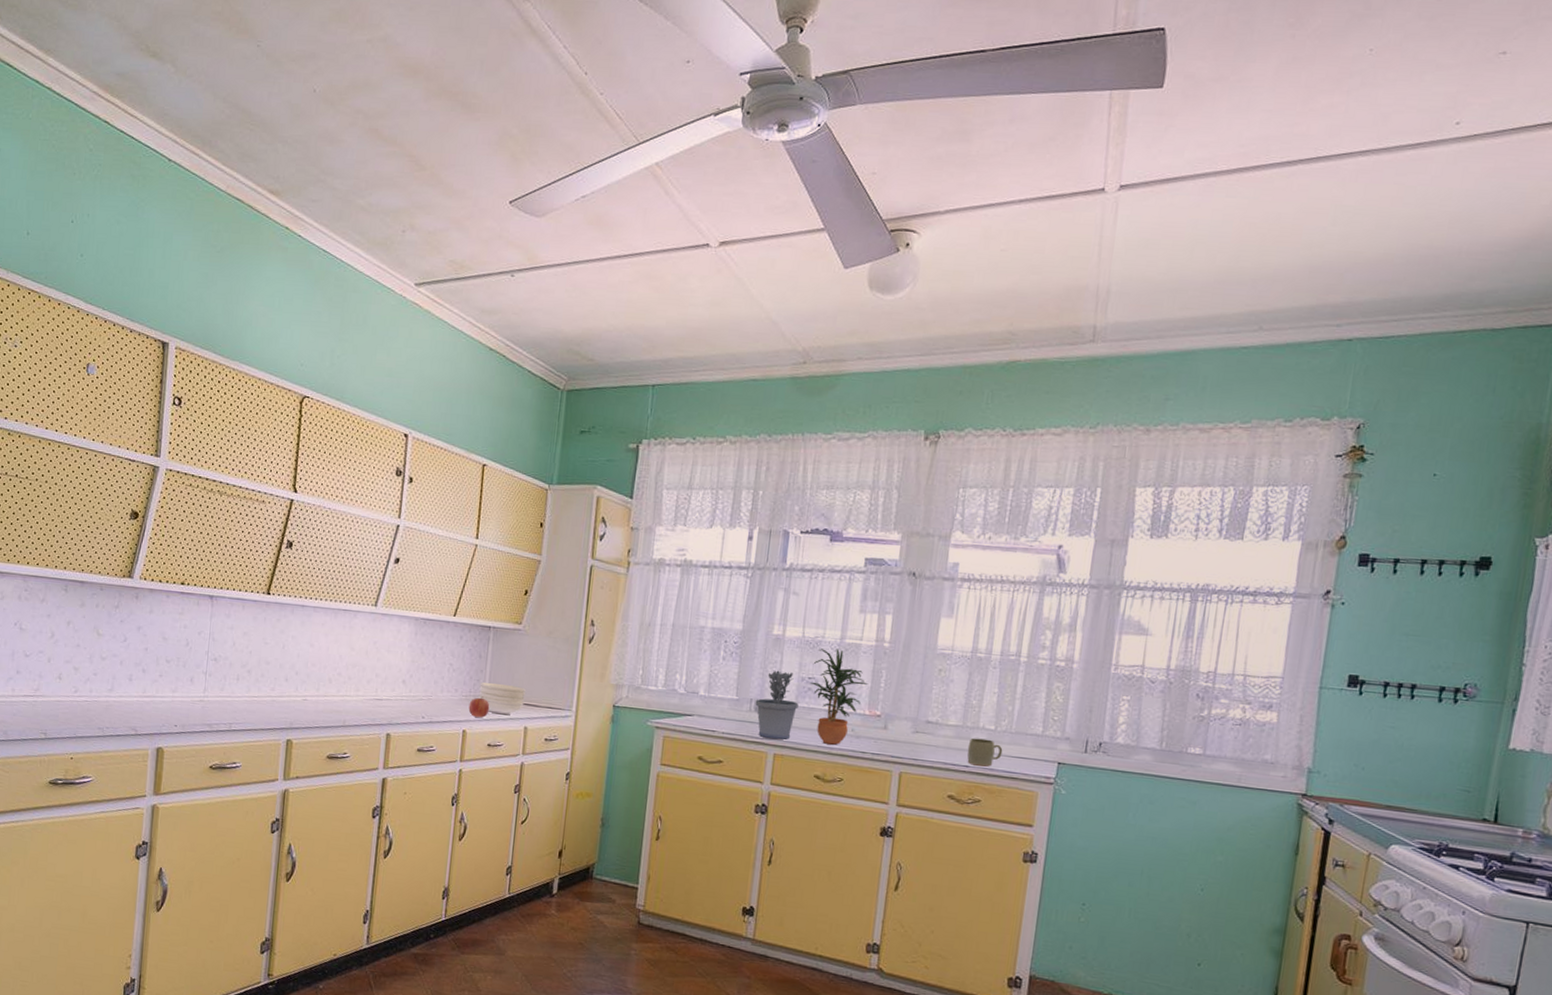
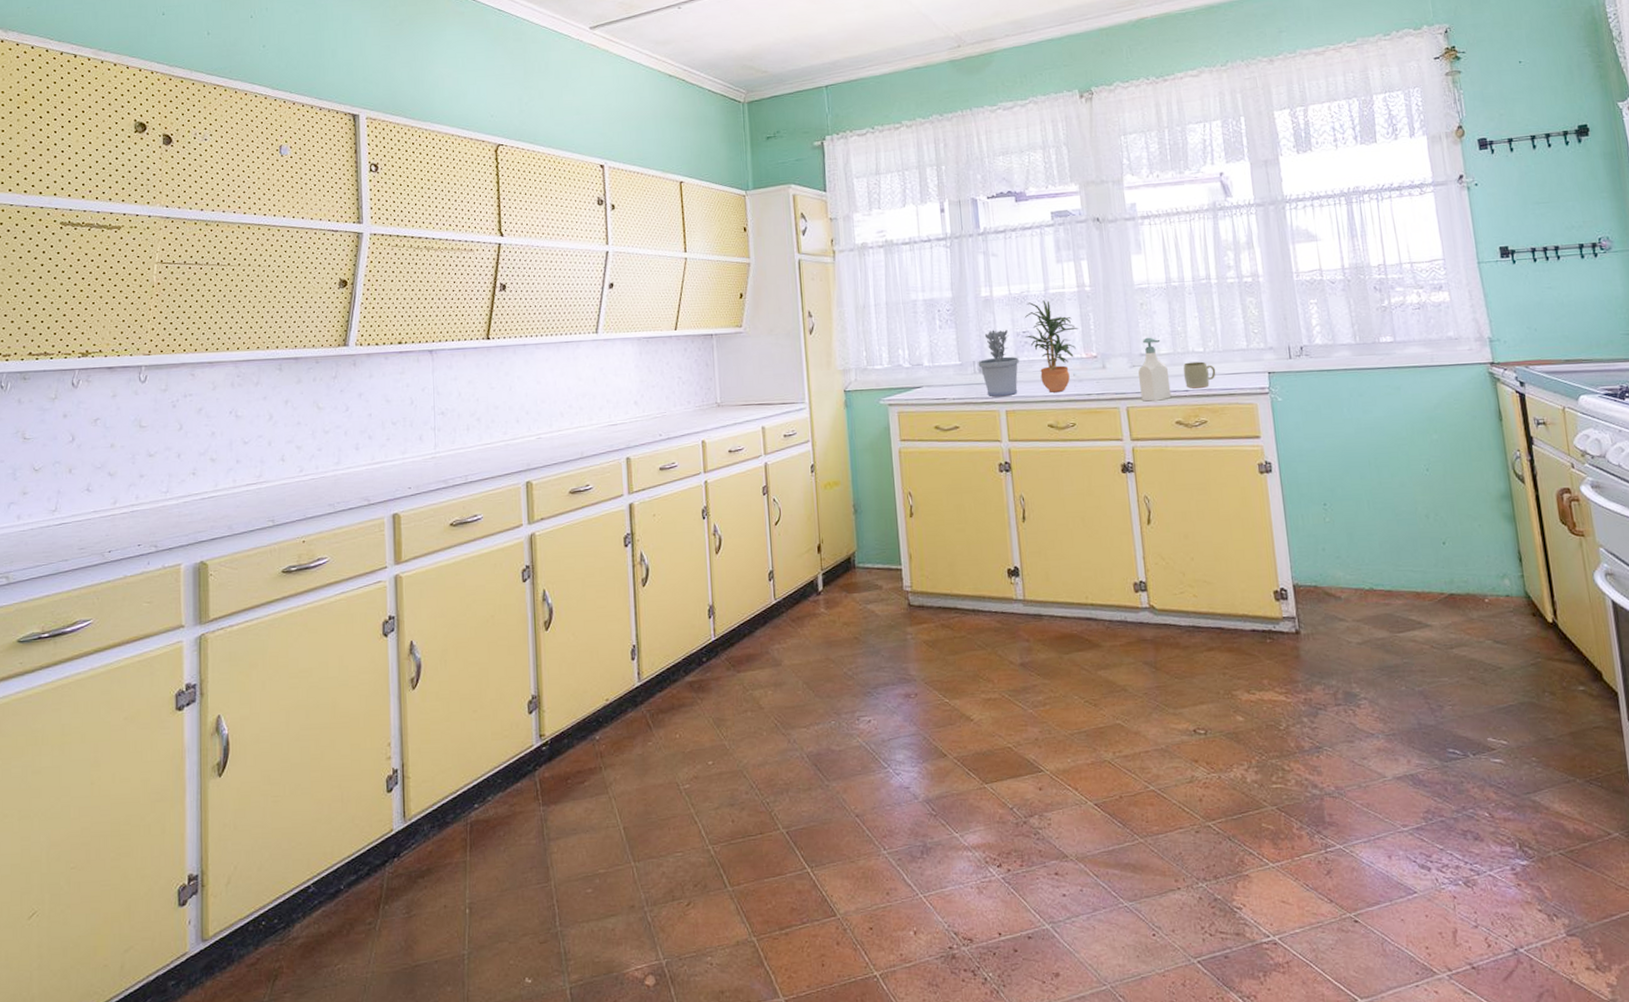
fruit: present [468,696,490,718] -> none [703,404,725,426]
bowl: present [478,682,526,715] -> none [711,388,758,419]
soap bottle: none [917,705,953,773] -> present [1137,337,1172,403]

